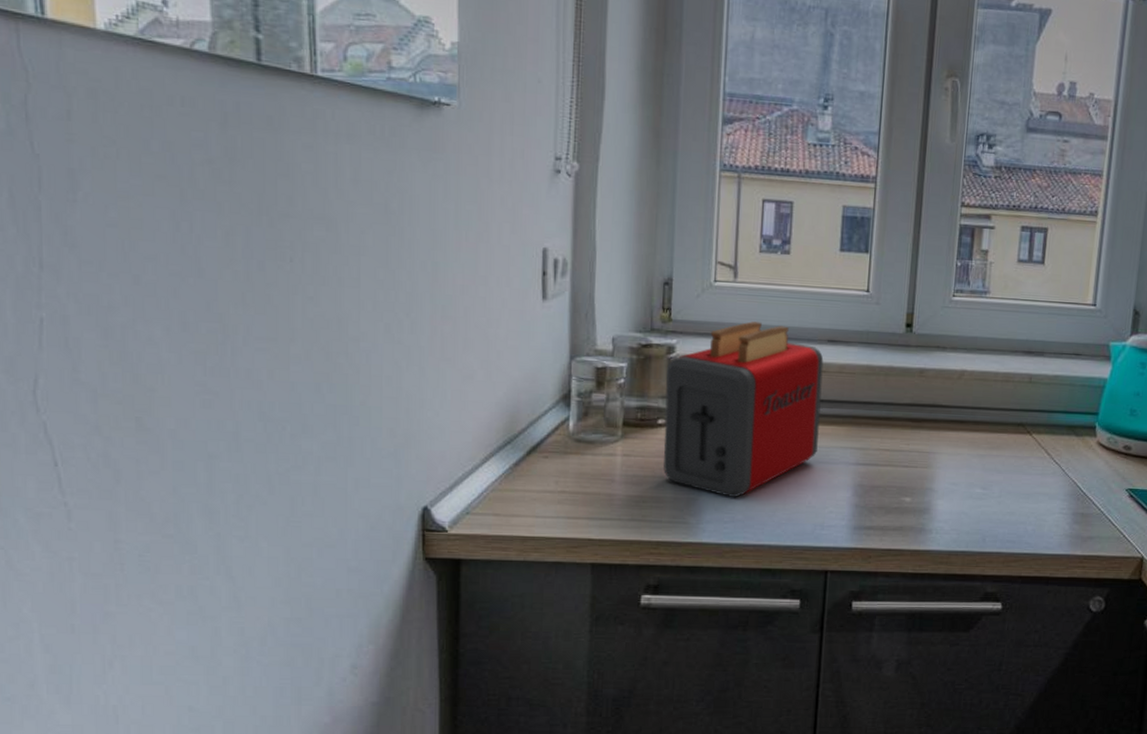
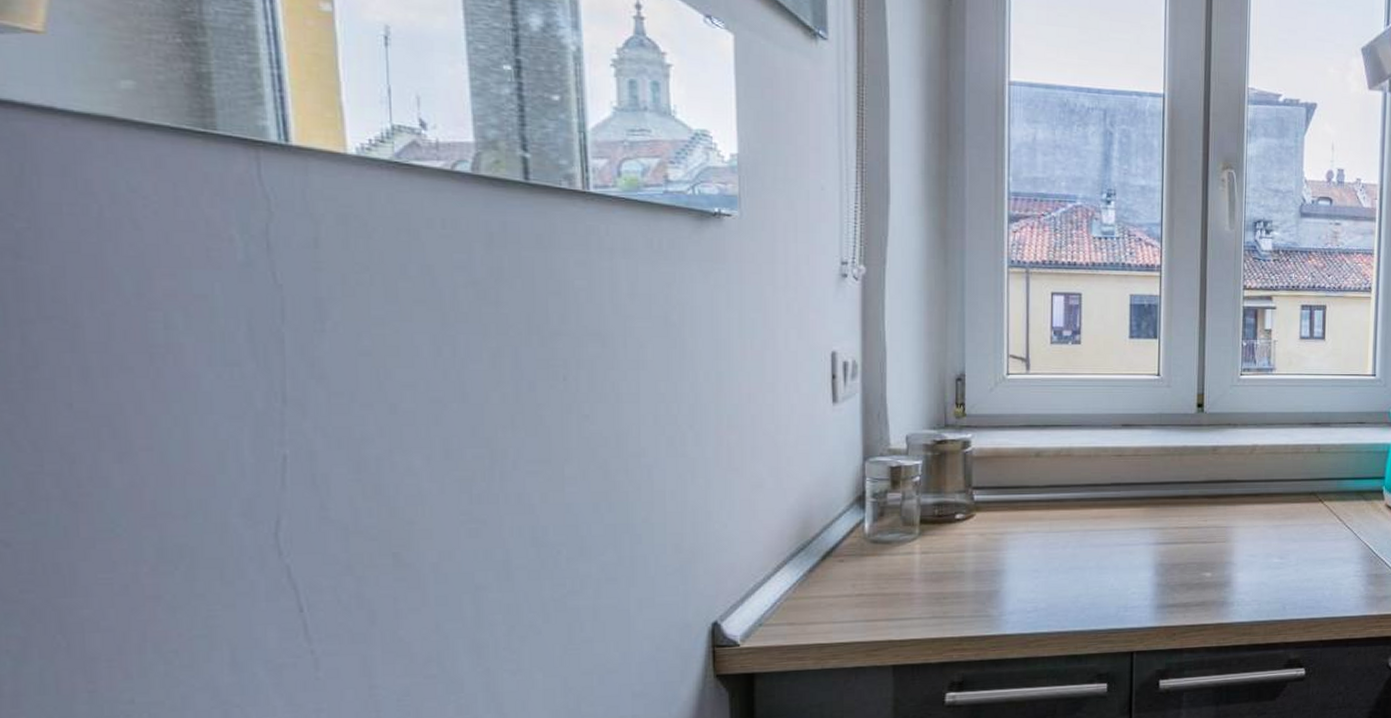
toaster: present [663,321,824,498] -> none [962,411,1119,587]

